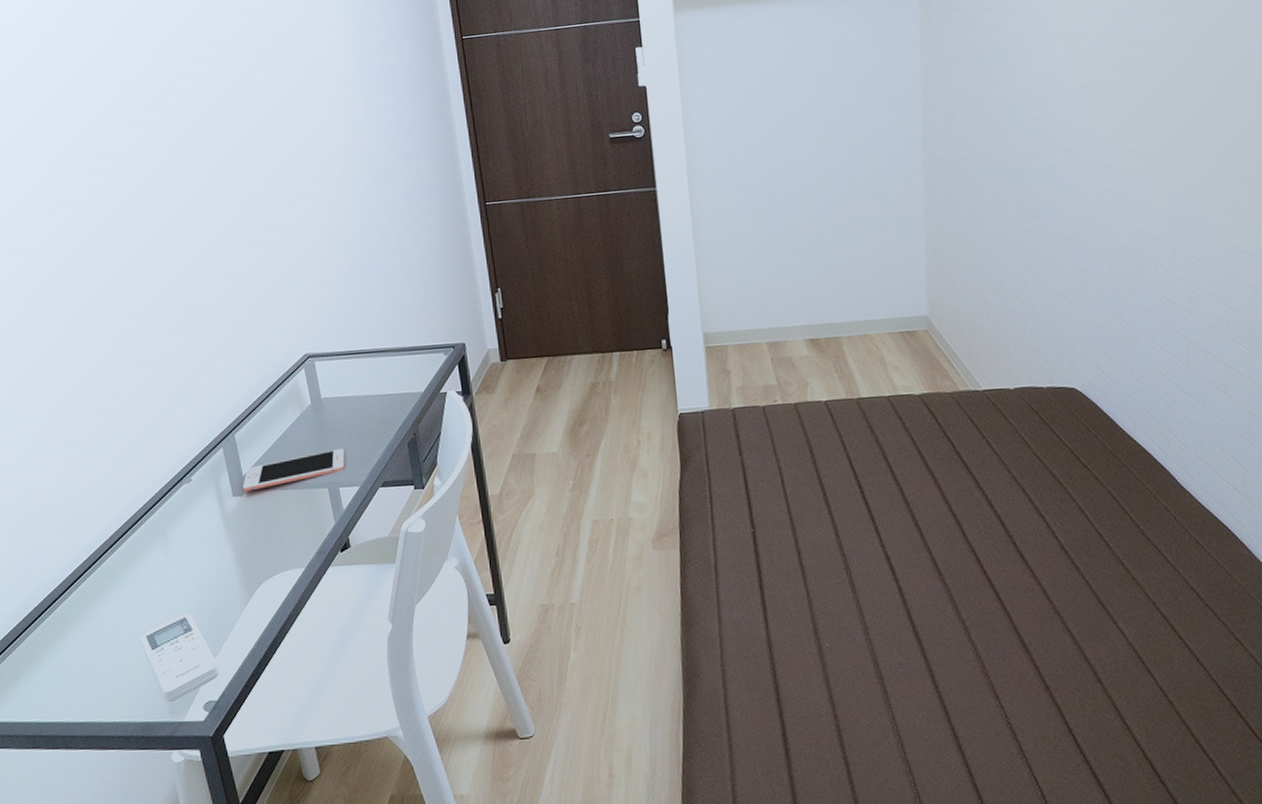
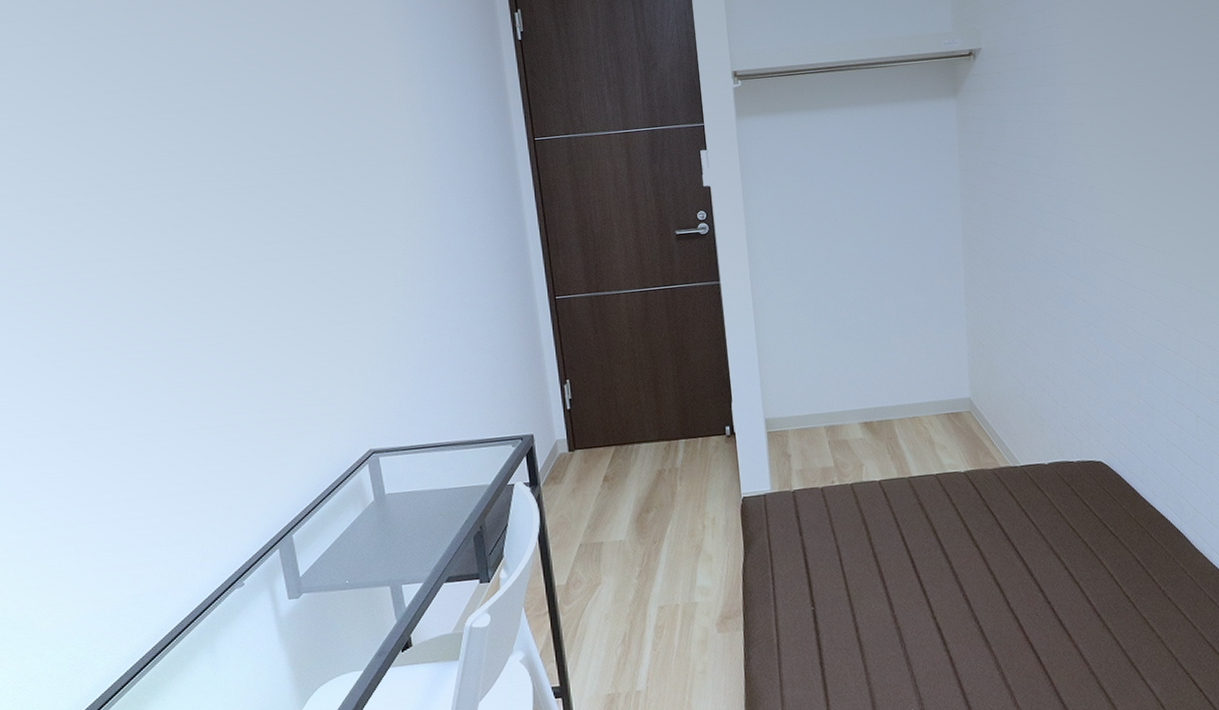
cell phone: present [242,447,345,492] -> none [298,544,408,594]

